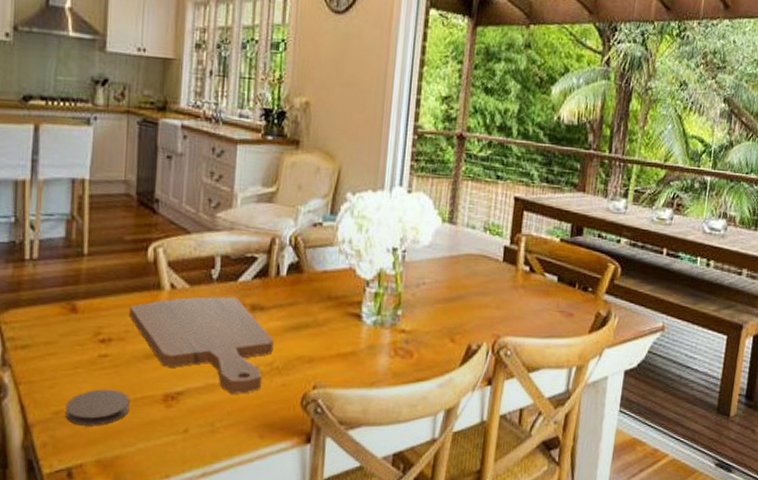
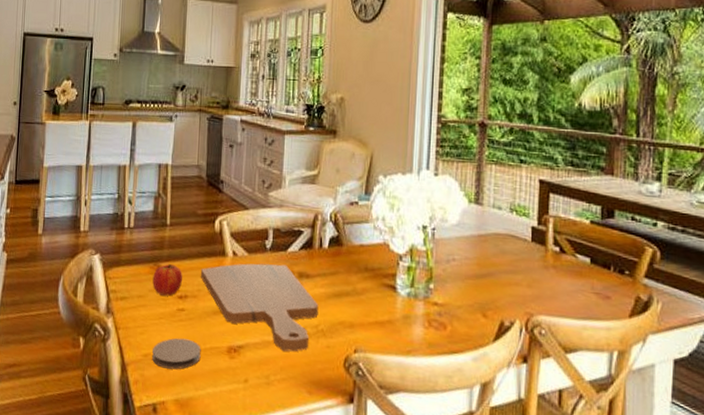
fruit: none [65,302,105,341] -> present [152,264,182,296]

